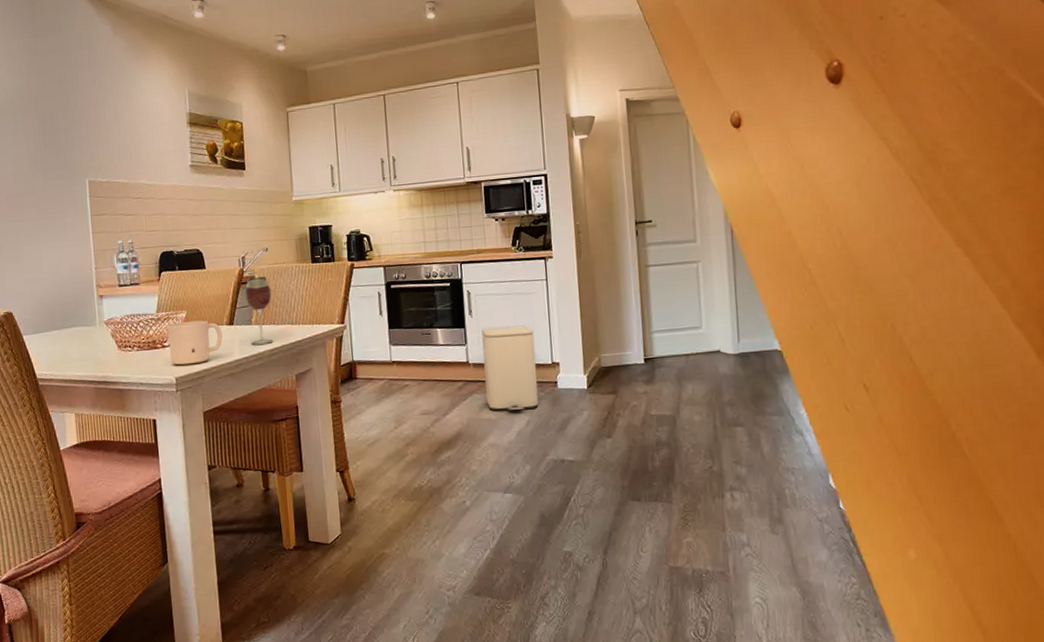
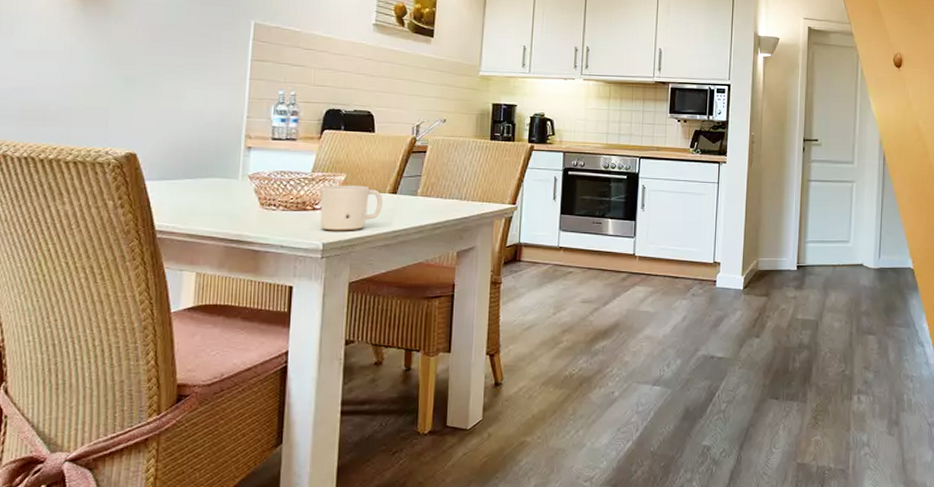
wineglass: present [245,277,272,345] -> none [413,147,444,217]
pedal bin: present [481,325,539,412] -> none [647,222,700,306]

